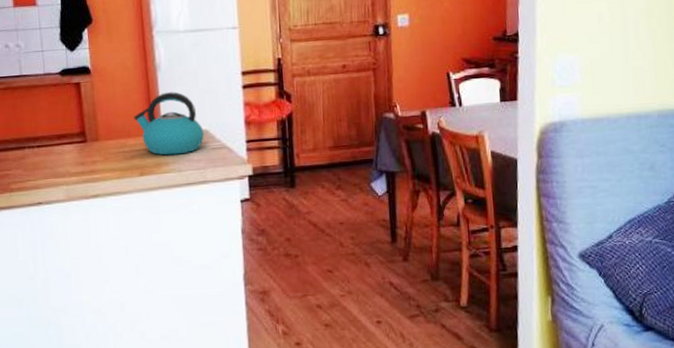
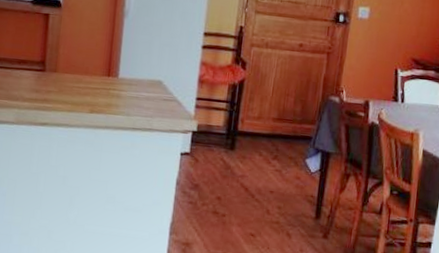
kettle: present [134,92,205,156] -> none [94,38,159,100]

